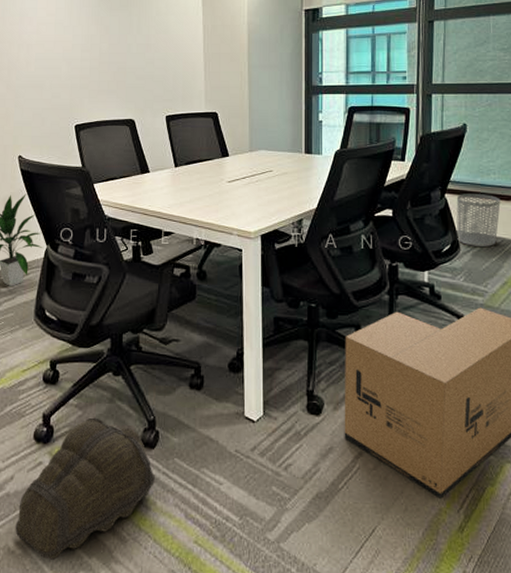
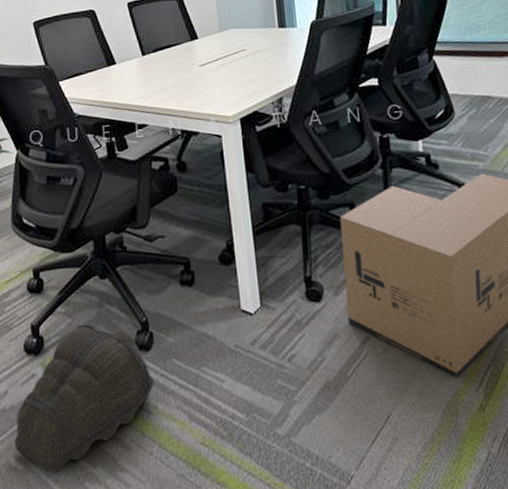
waste bin: present [456,194,501,248] -> none [445,52,495,110]

